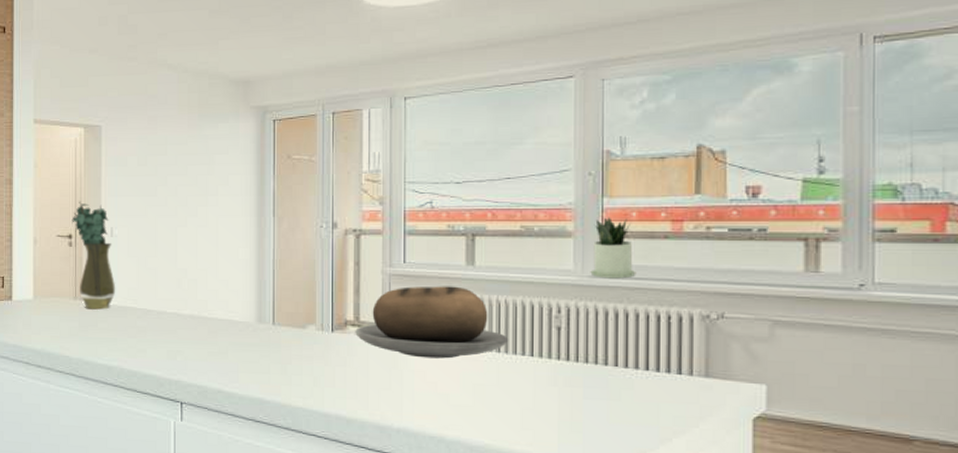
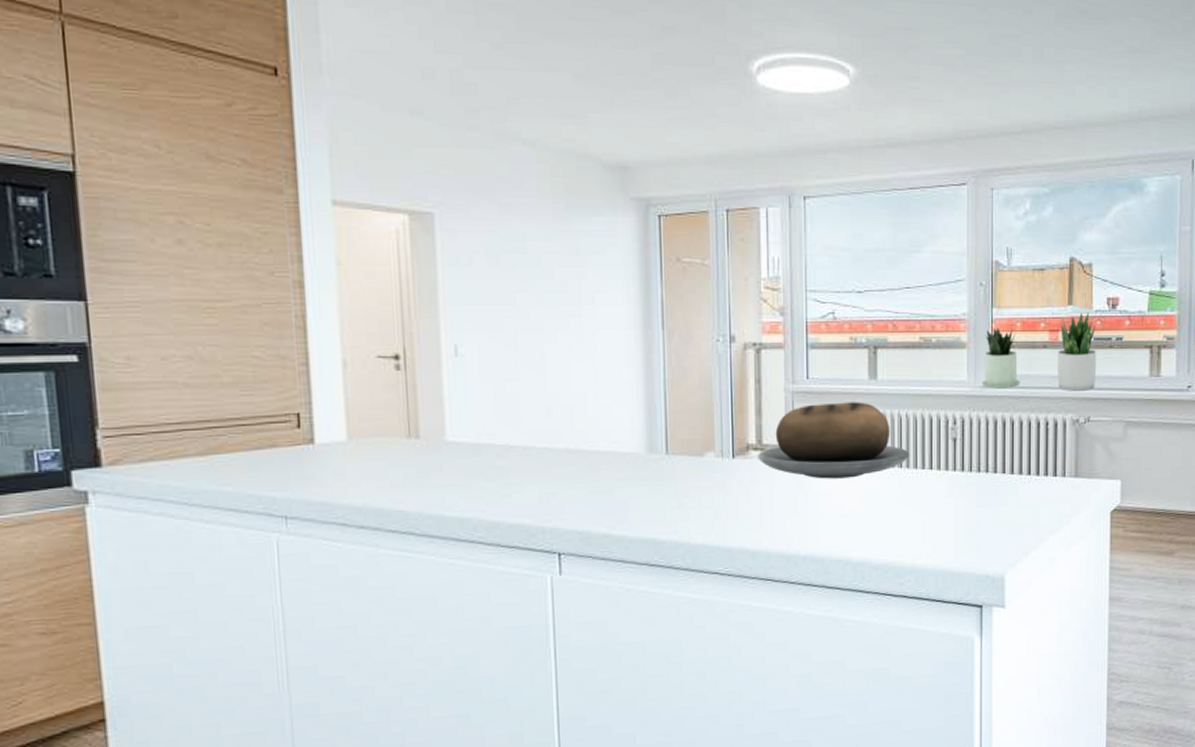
vase: present [72,201,116,310] -> none [397,311,466,450]
planter: none [682,202,733,286] -> present [1058,313,1097,392]

